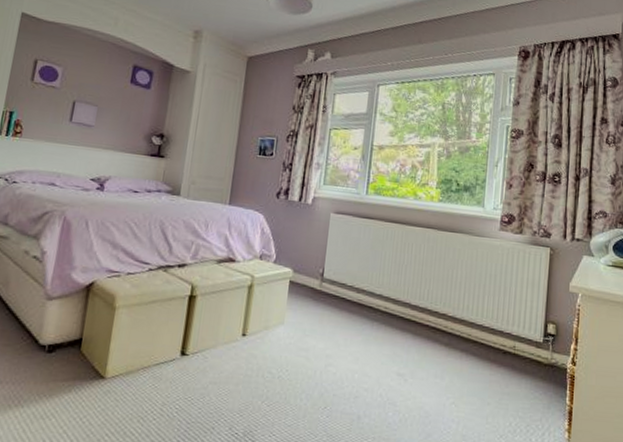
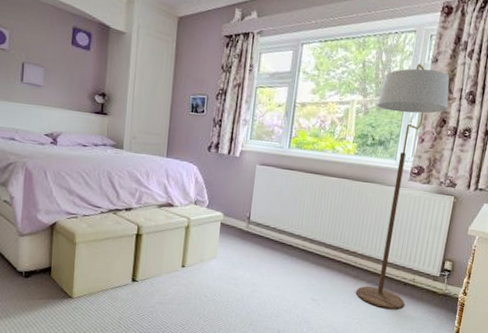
floor lamp: none [448,106,535,385] -> present [356,63,450,309]

